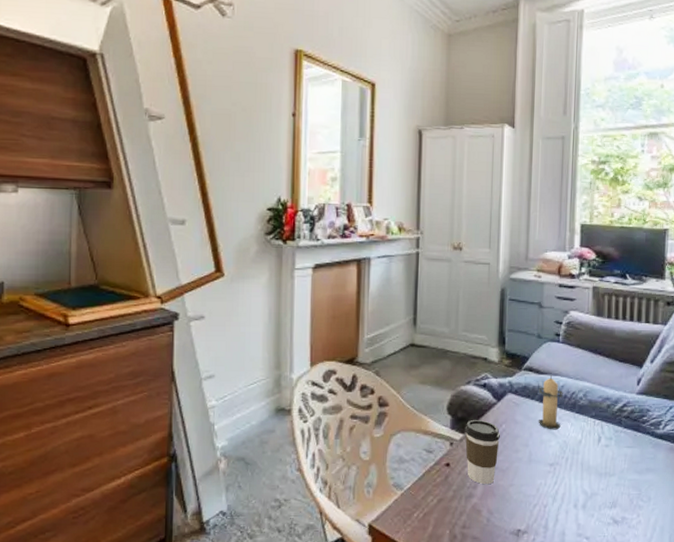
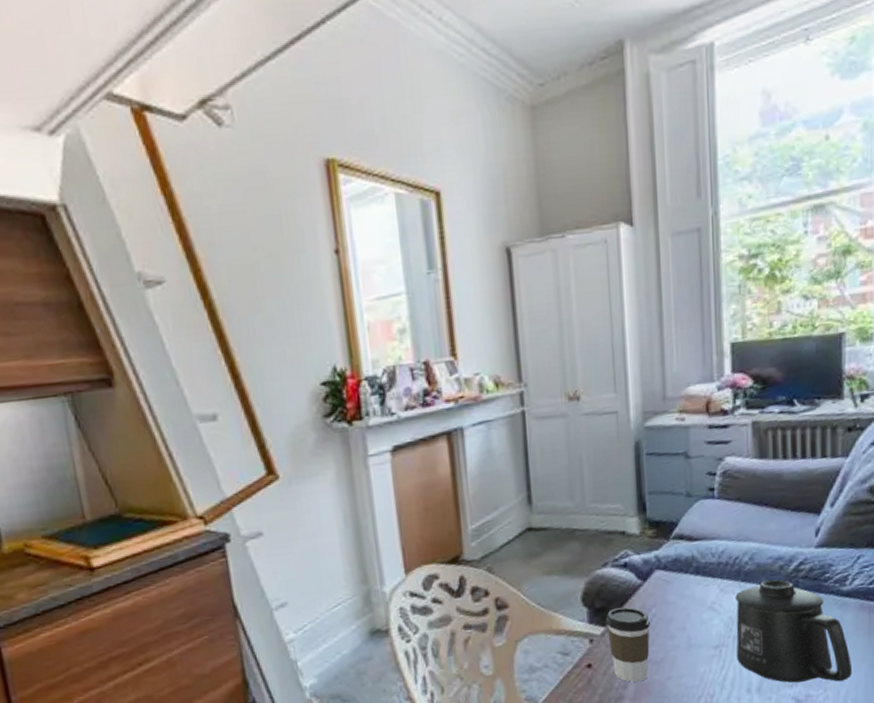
candle: present [538,375,563,430] -> none [692,540,724,607]
mug: none [568,415,662,510] -> present [735,579,853,683]

